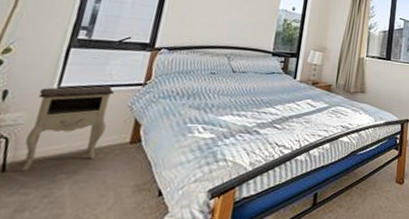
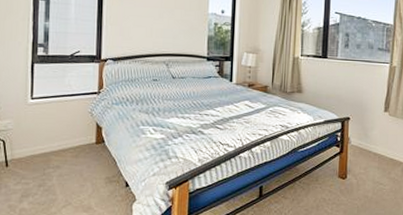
nightstand: present [22,86,114,171] -> none [18,95,75,166]

